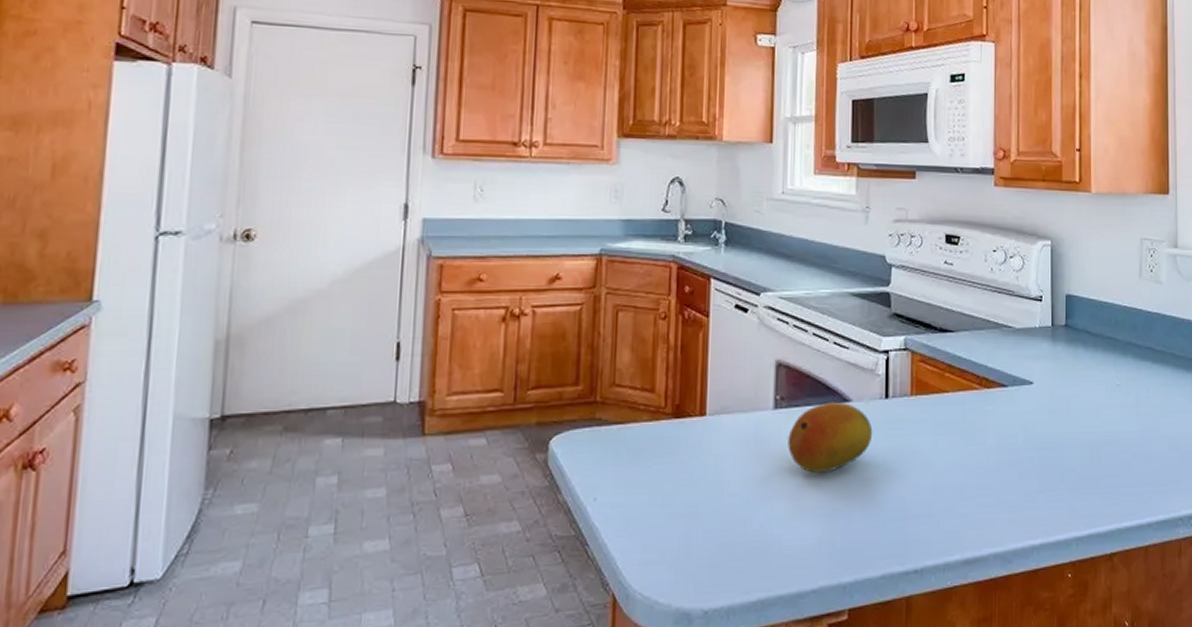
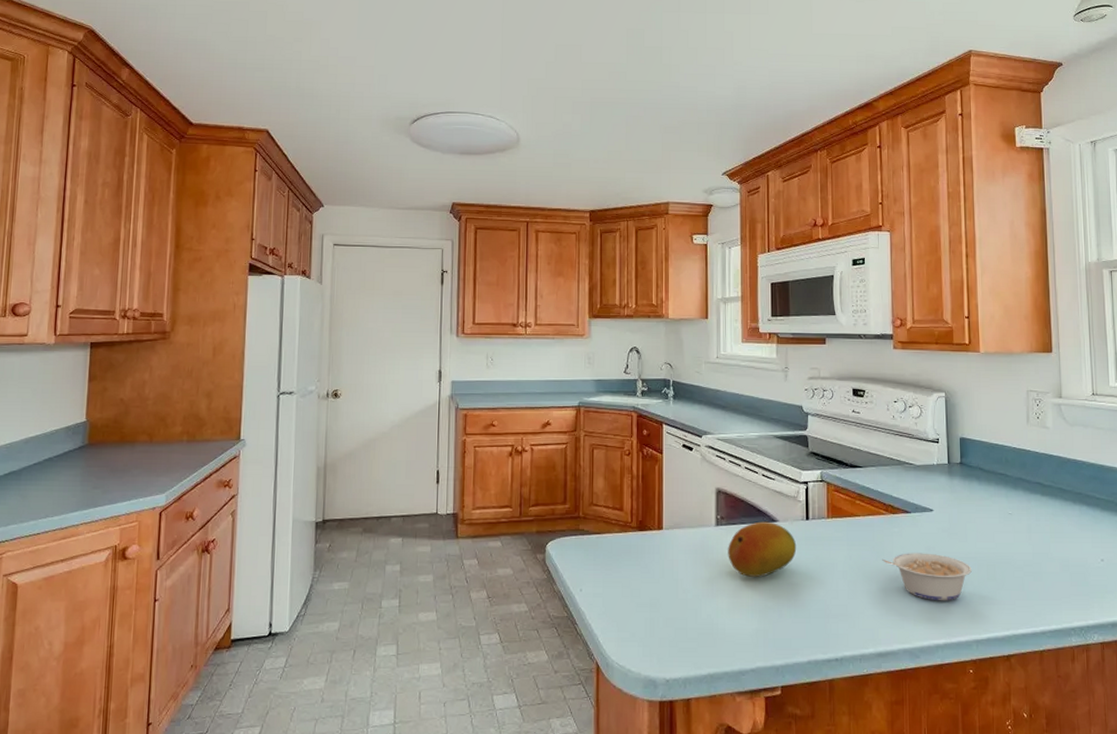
legume: none [973,435,1074,493] -> present [882,553,972,601]

